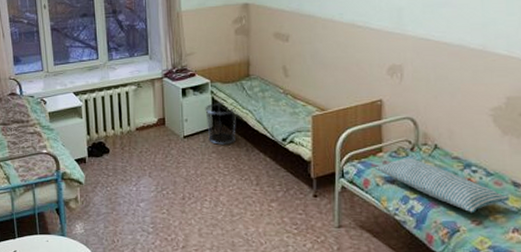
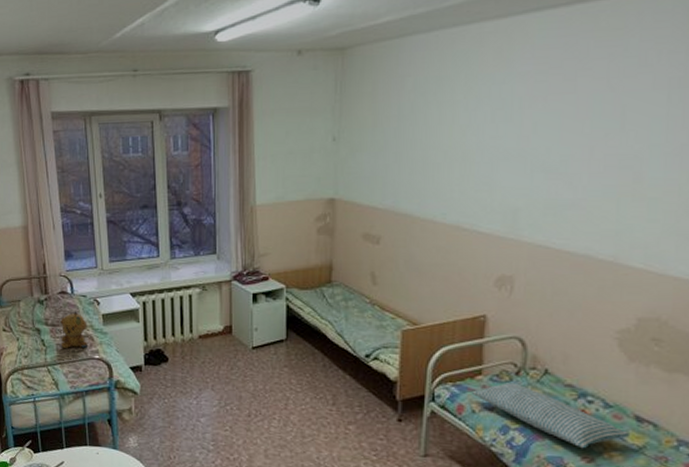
stuffed bear: none [11,110,37,145] -> present [60,311,89,348]
waste bin: present [205,103,236,145] -> none [278,311,313,359]

